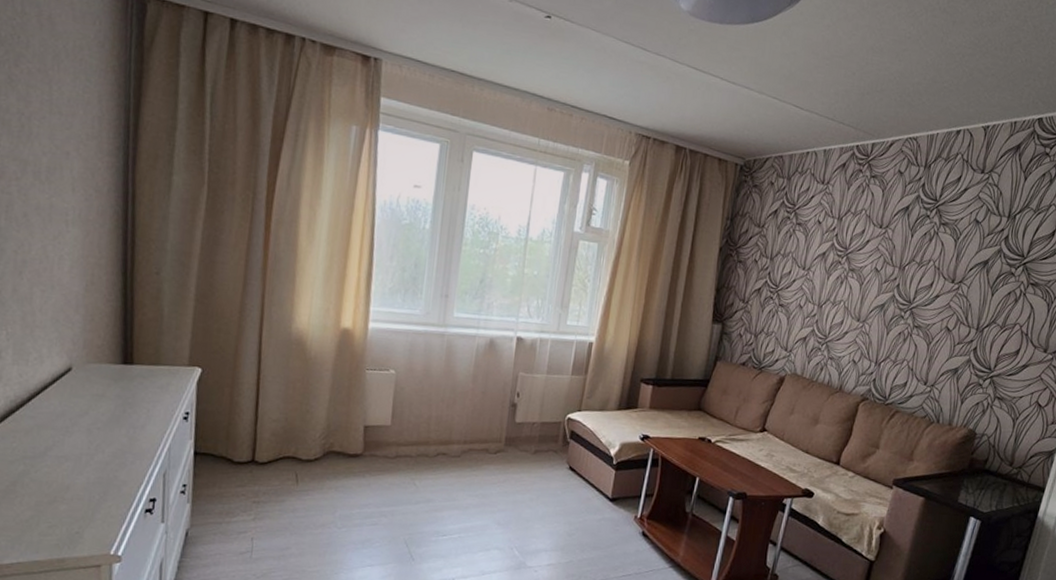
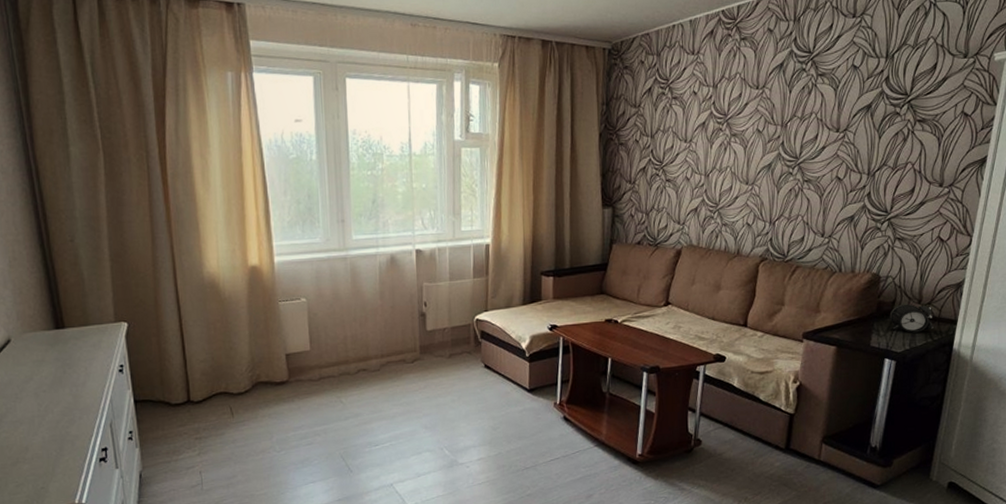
alarm clock: none [980,464,1022,495] -> present [889,304,933,333]

